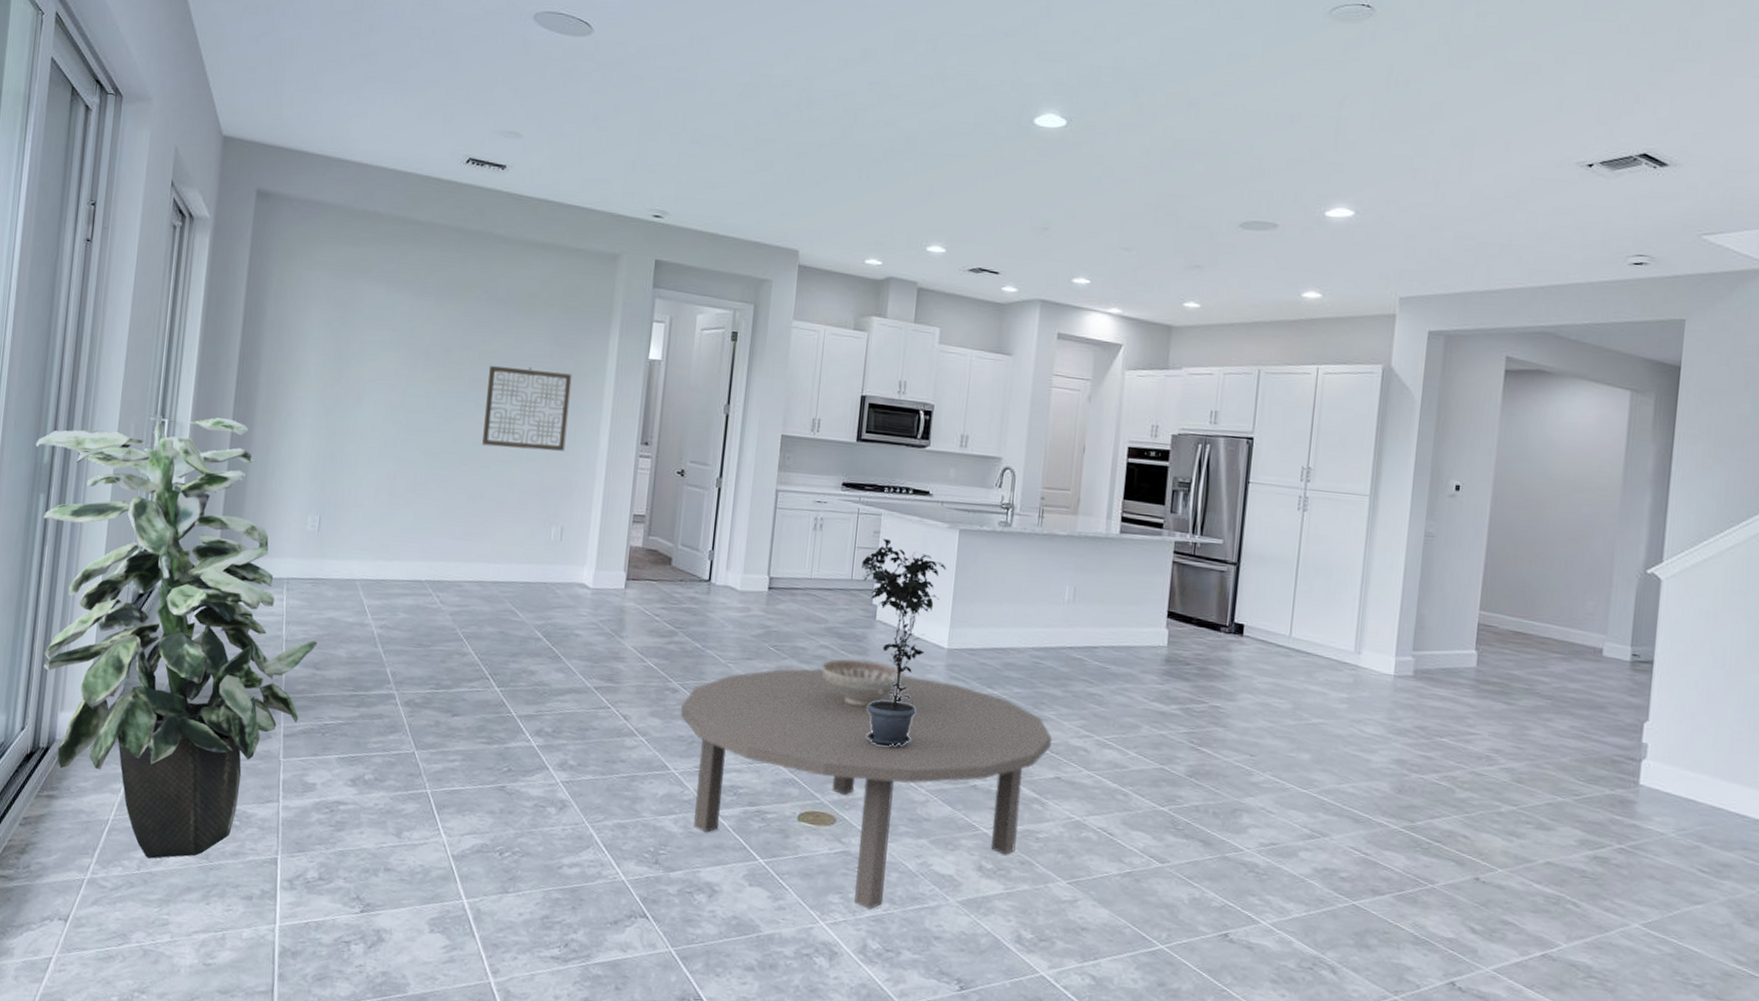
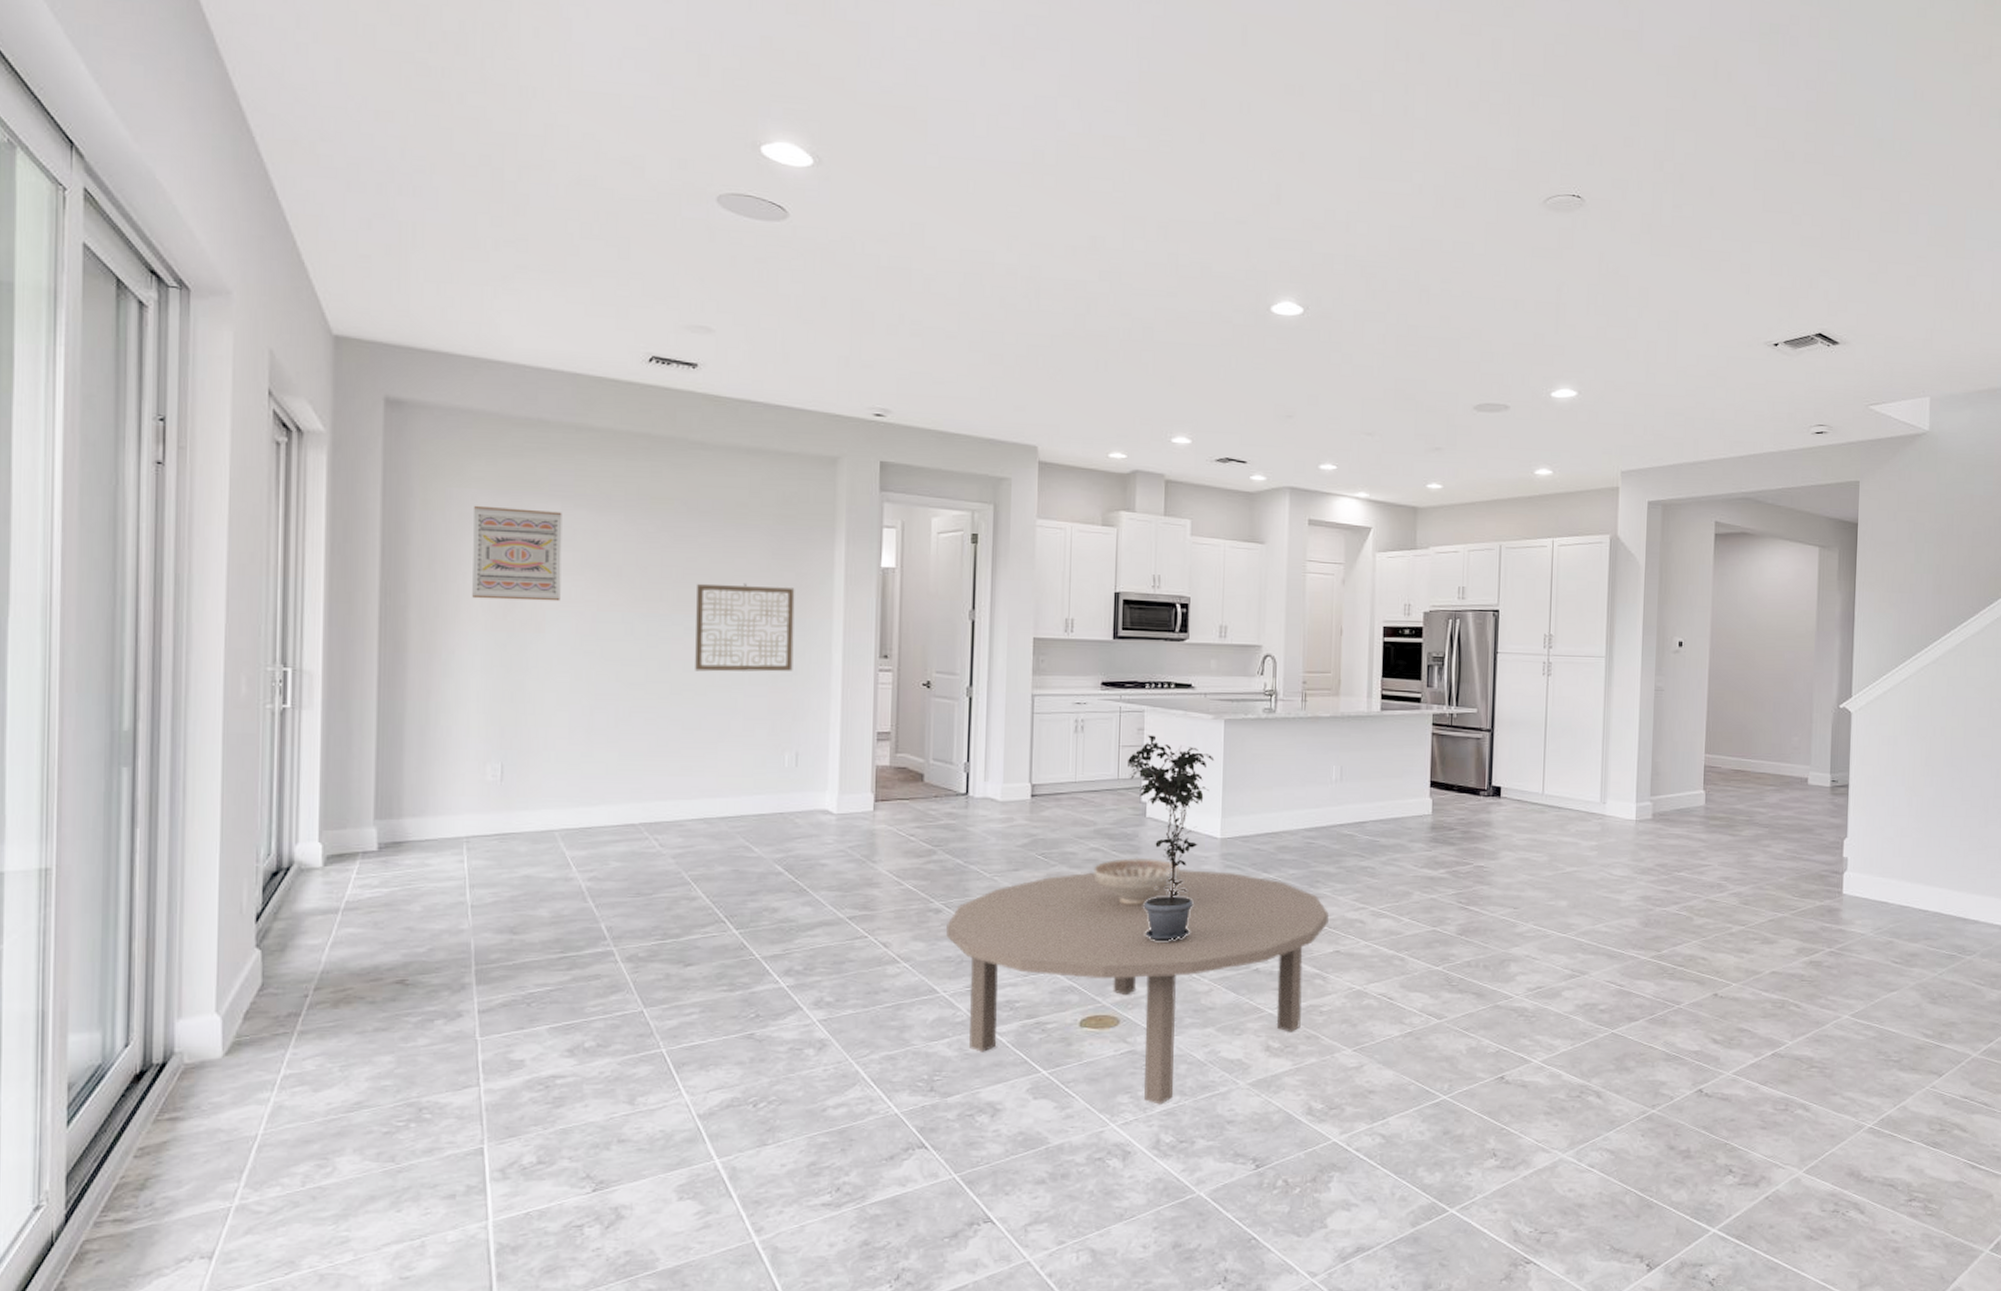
indoor plant: present [35,418,318,859] -> none [109,662,512,1171]
wall art: none [309,286,386,375] -> present [472,505,562,602]

